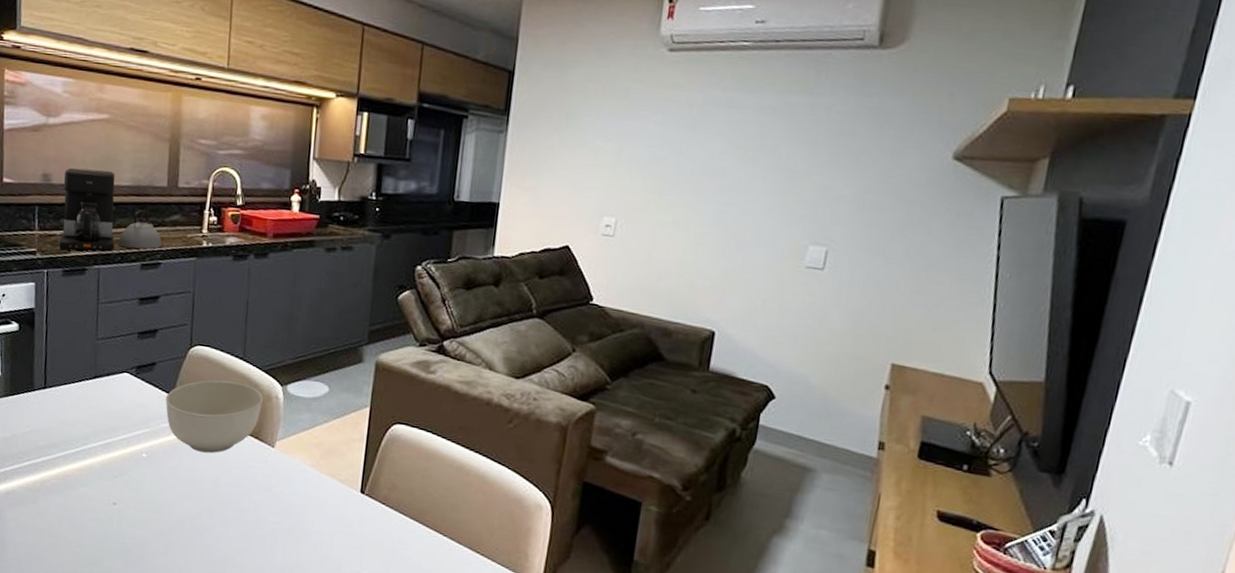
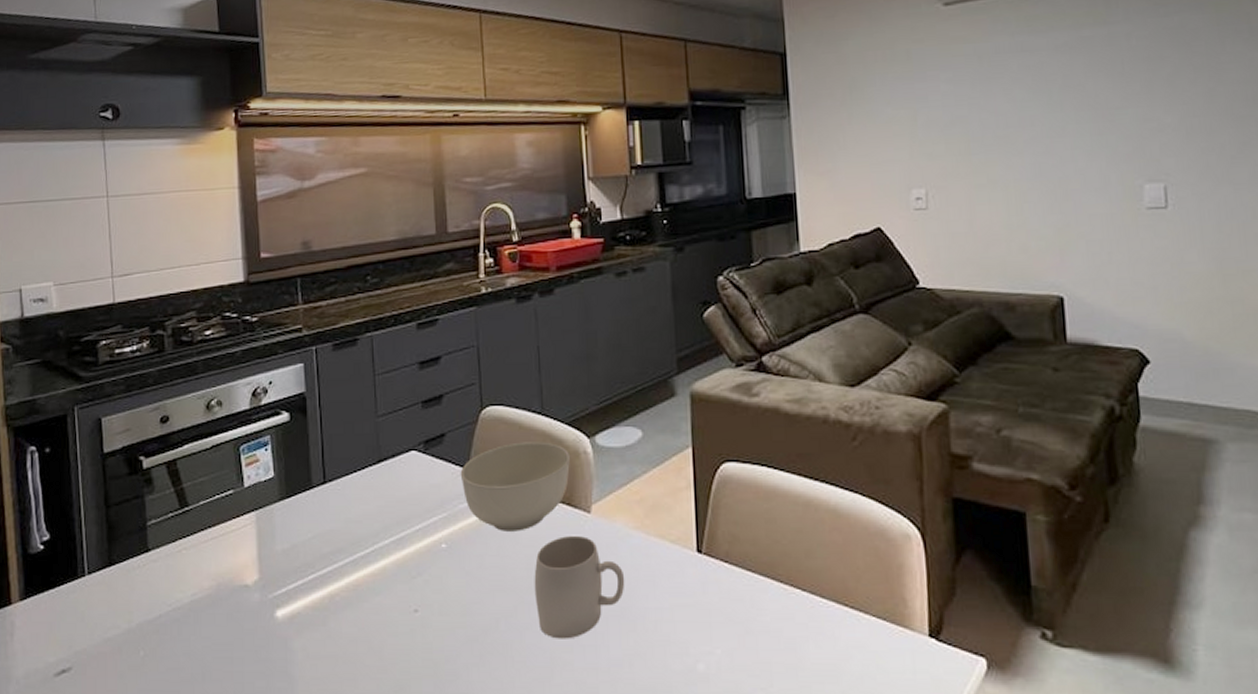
coffee maker: present [58,167,116,252] -> none [324,228,385,321]
kettle: present [118,209,162,250] -> none [389,262,437,308]
mug: none [217,463,296,545] -> present [534,535,625,639]

